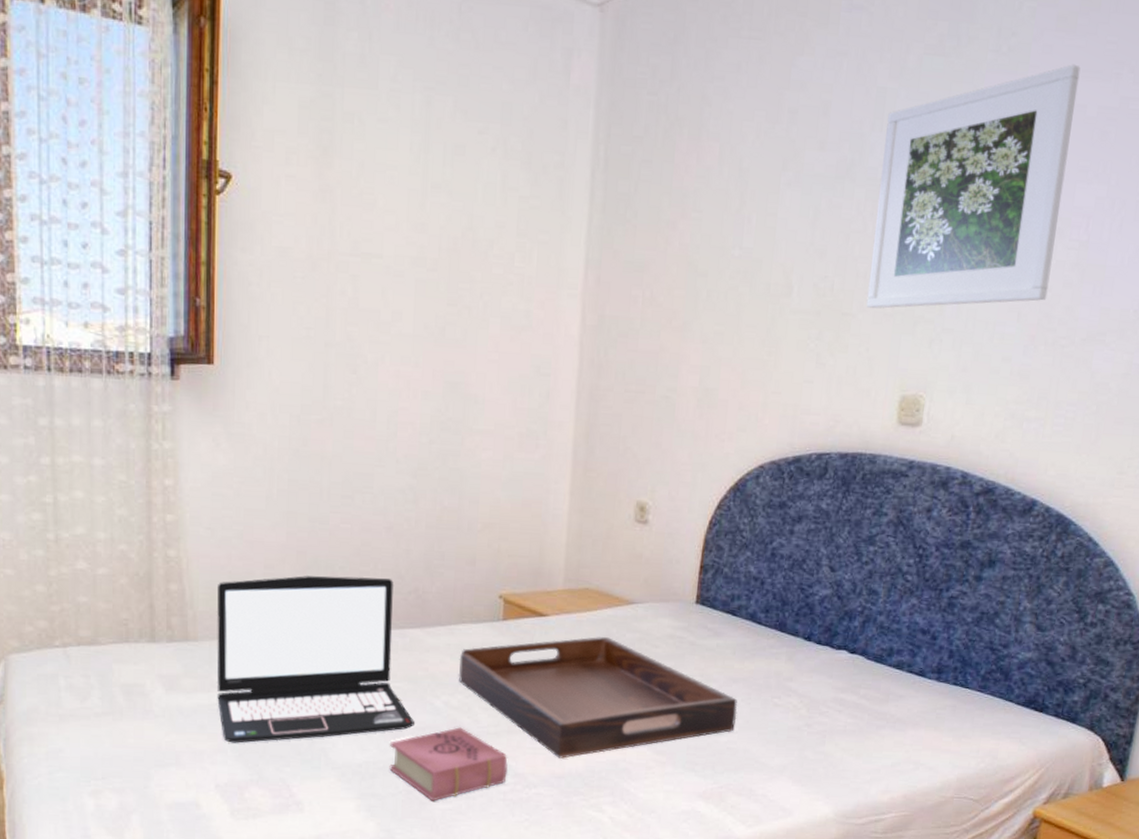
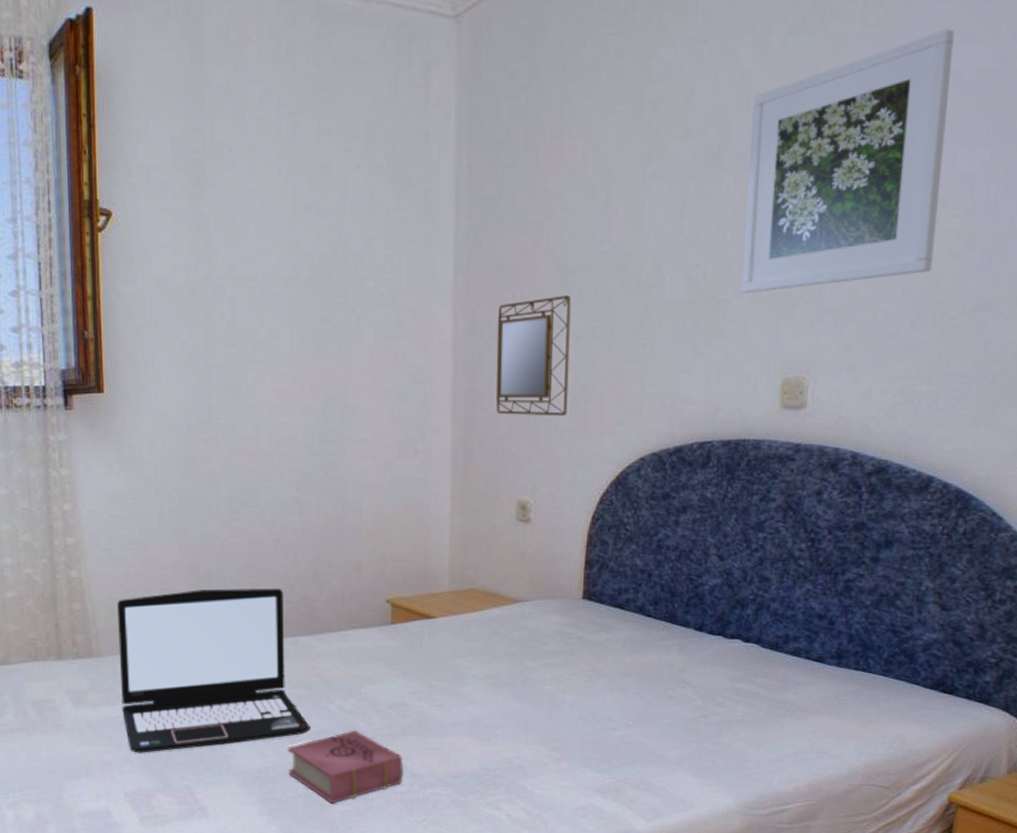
serving tray: present [458,637,737,759] -> none [350,636,631,758]
home mirror: none [620,297,701,419] -> present [495,296,571,417]

